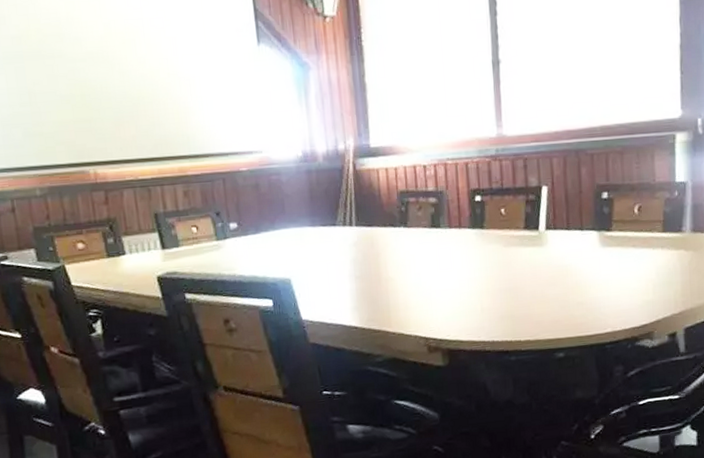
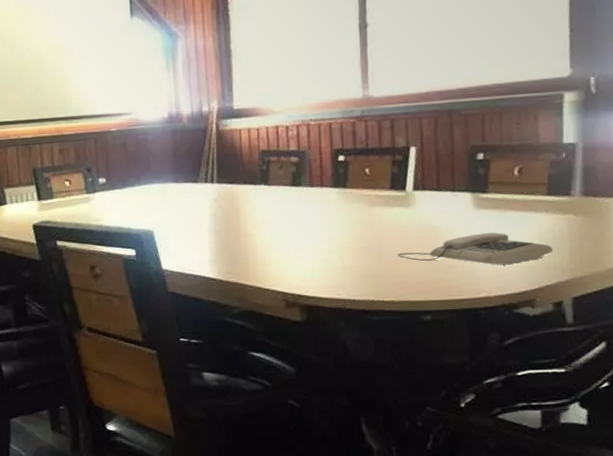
telephone: none [533,269,668,301] -> present [398,232,554,265]

